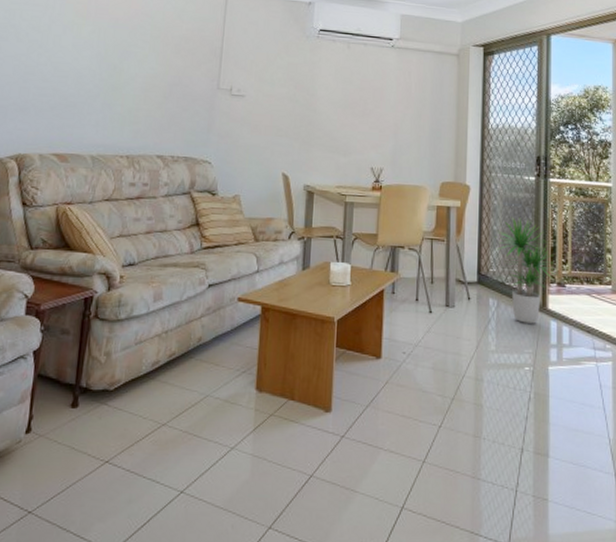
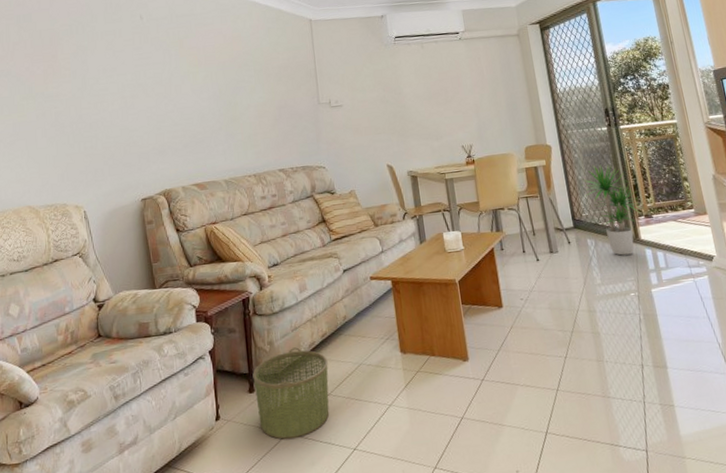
basket: none [76,364,171,468] -> present [252,347,330,440]

